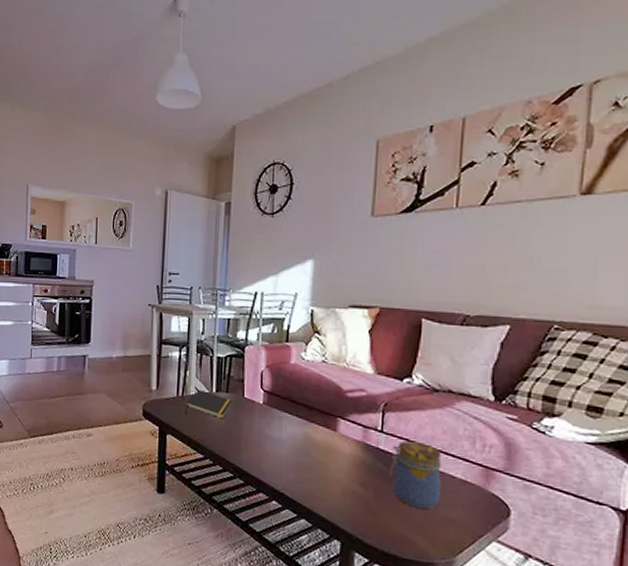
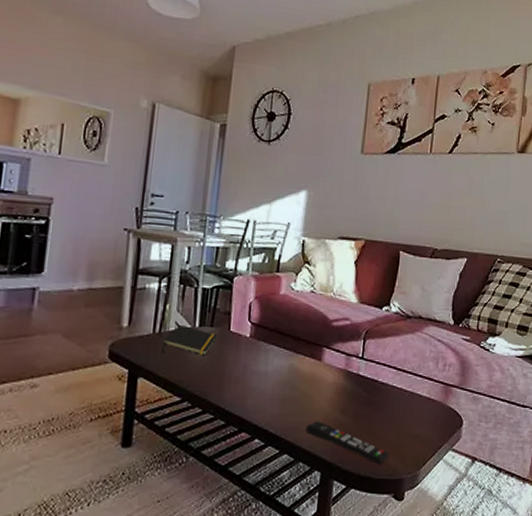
remote control: none [323,490,417,545] -> present [306,421,389,465]
jar: present [390,440,442,510] -> none [368,365,412,430]

